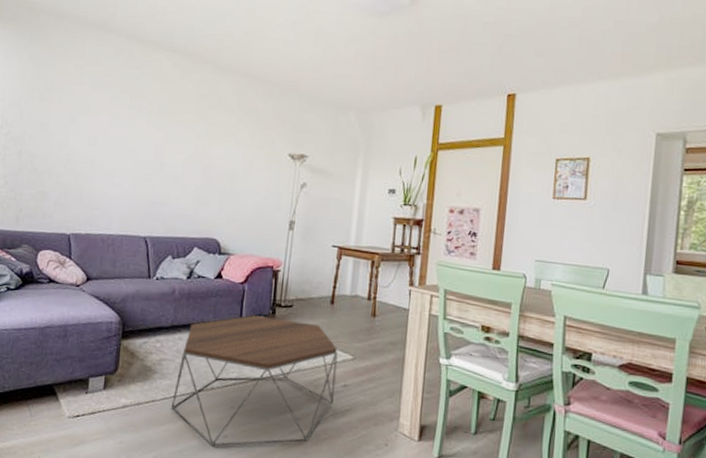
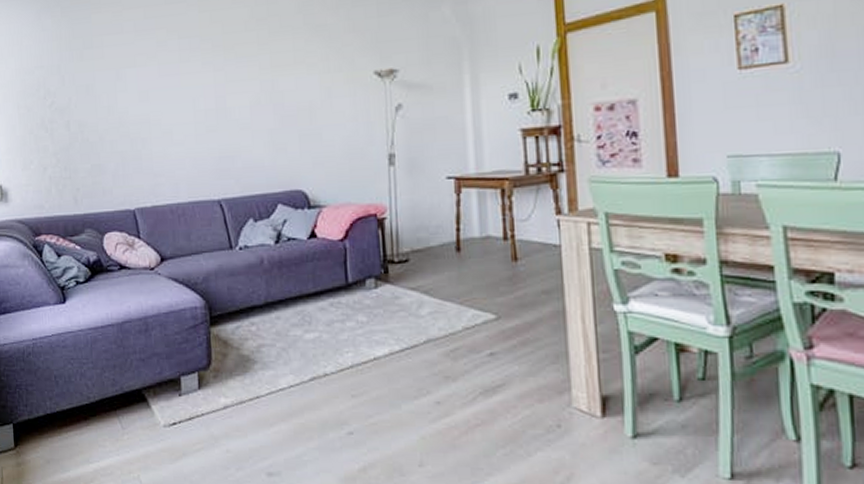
coffee table: present [171,315,338,447] -> none [279,278,480,447]

